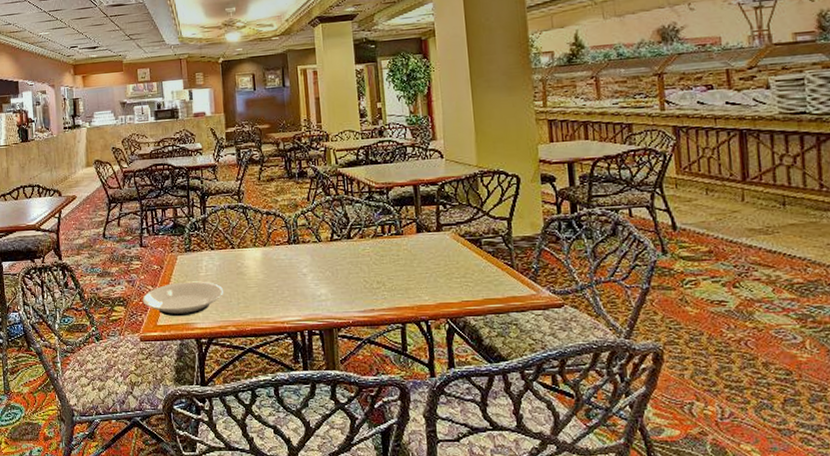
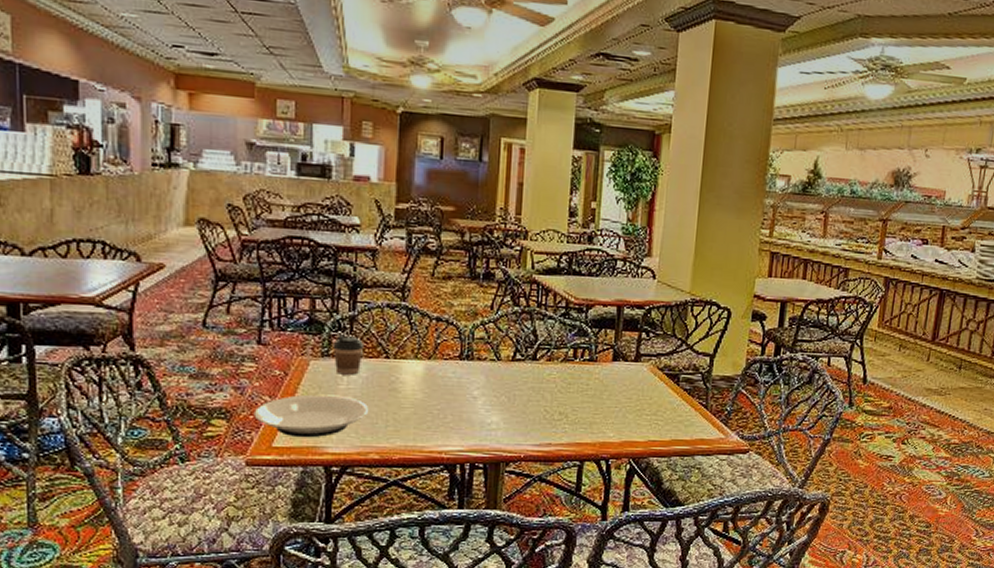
coffee cup: none [192,233,215,265] -> present [332,334,363,375]

